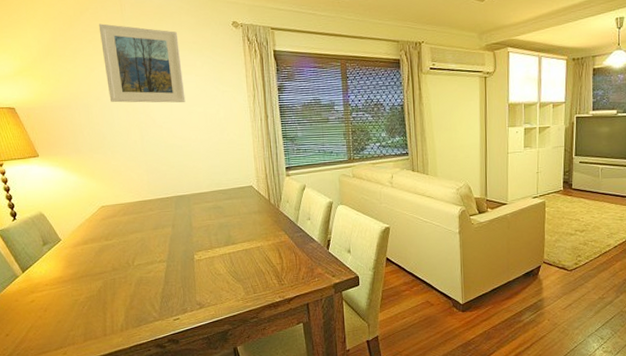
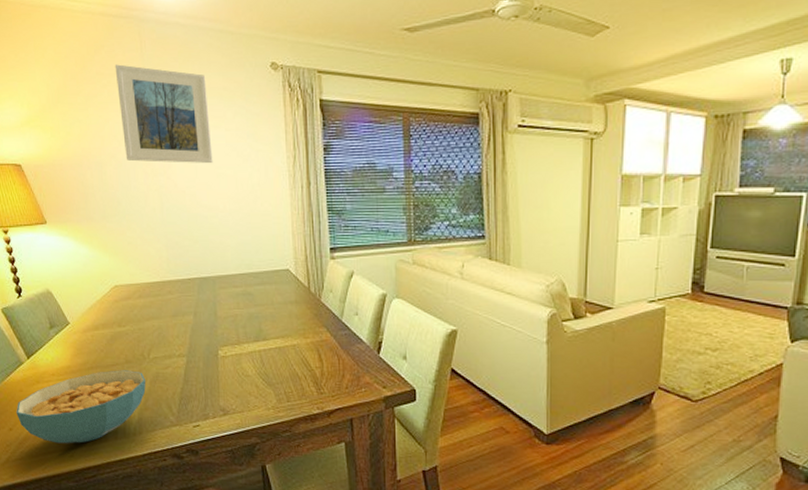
cereal bowl: none [12,276,131,344] -> present [16,370,146,444]

